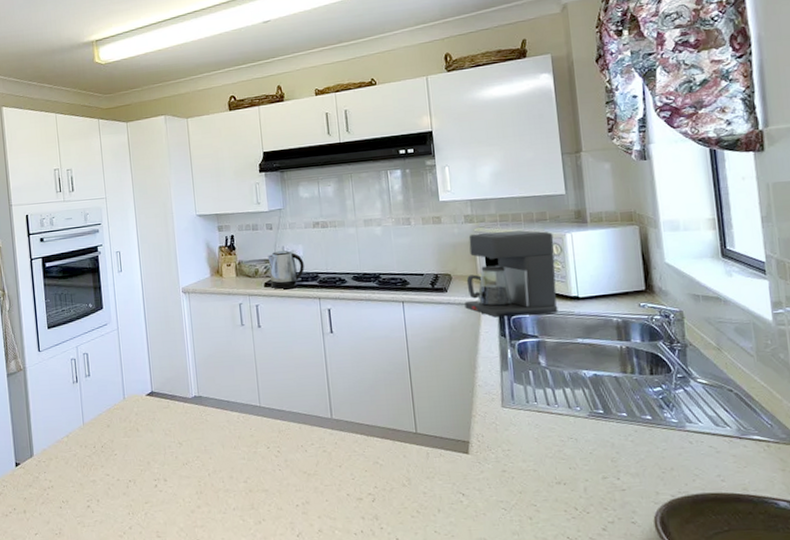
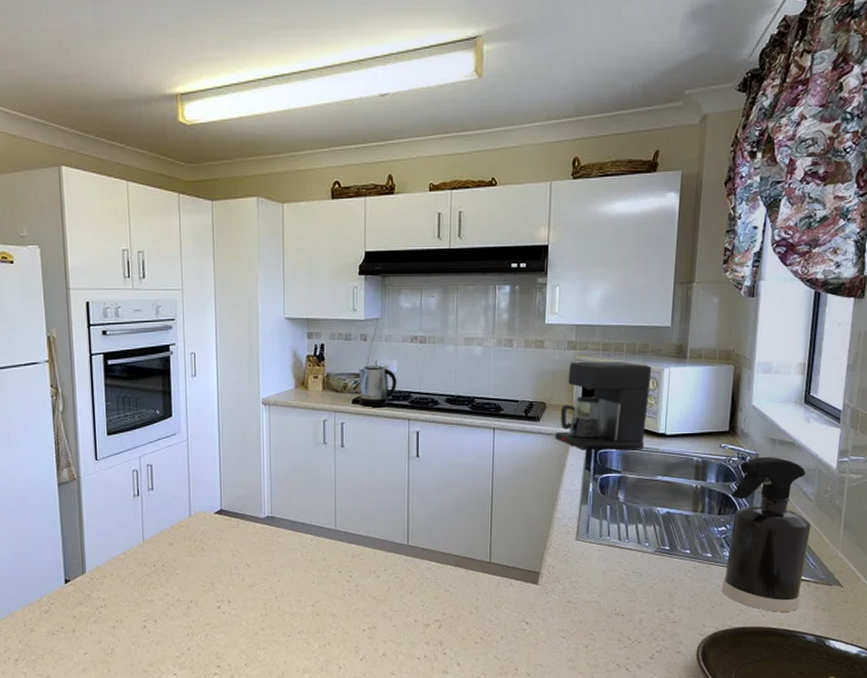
spray bottle: none [661,313,763,476] -> present [721,457,811,612]

